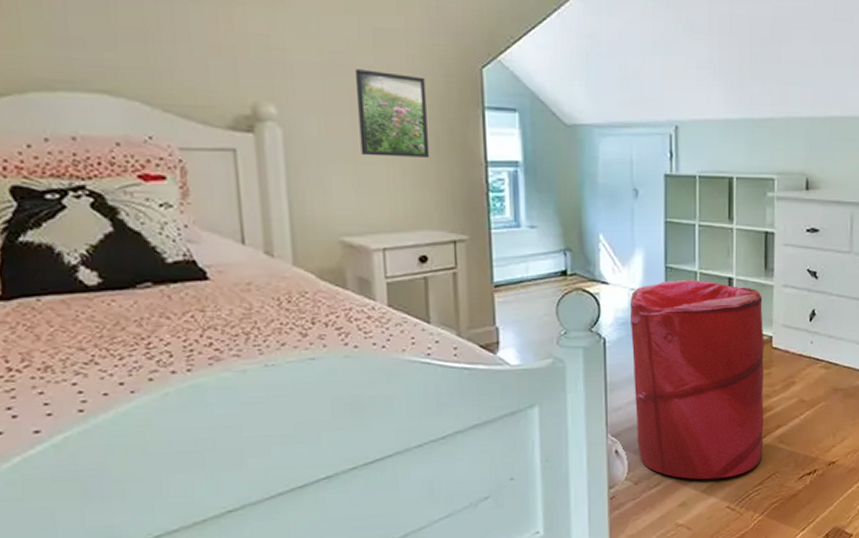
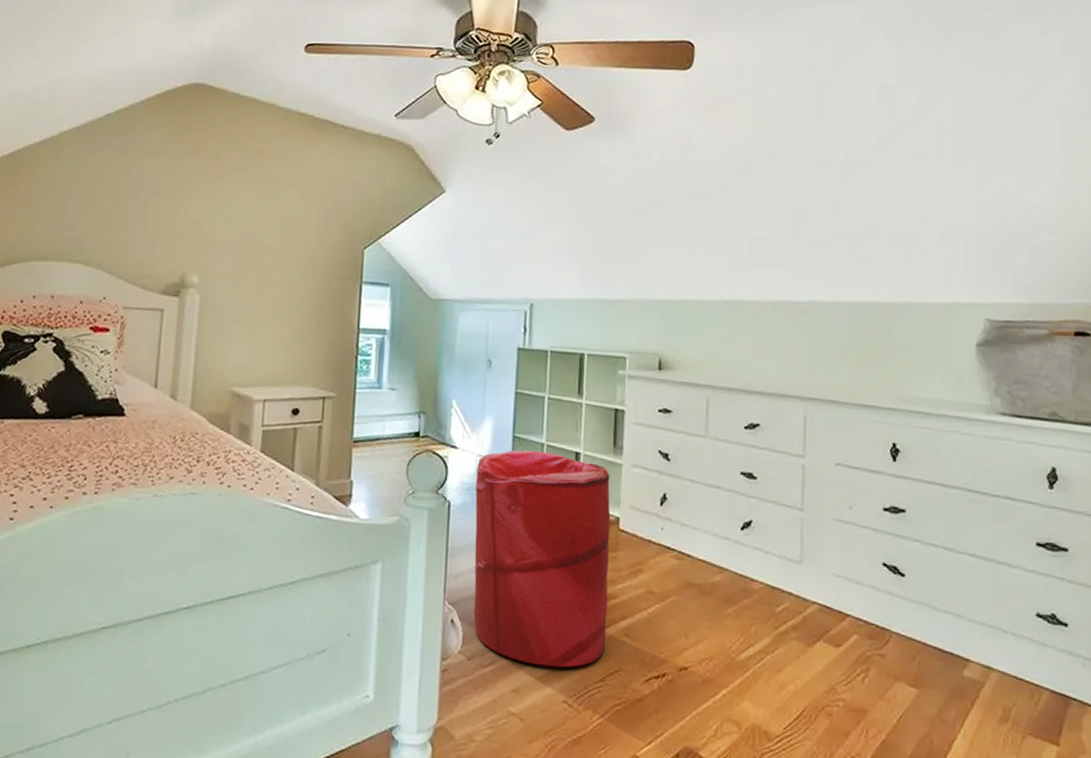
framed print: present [356,69,430,157] -> none [257,248,316,323]

